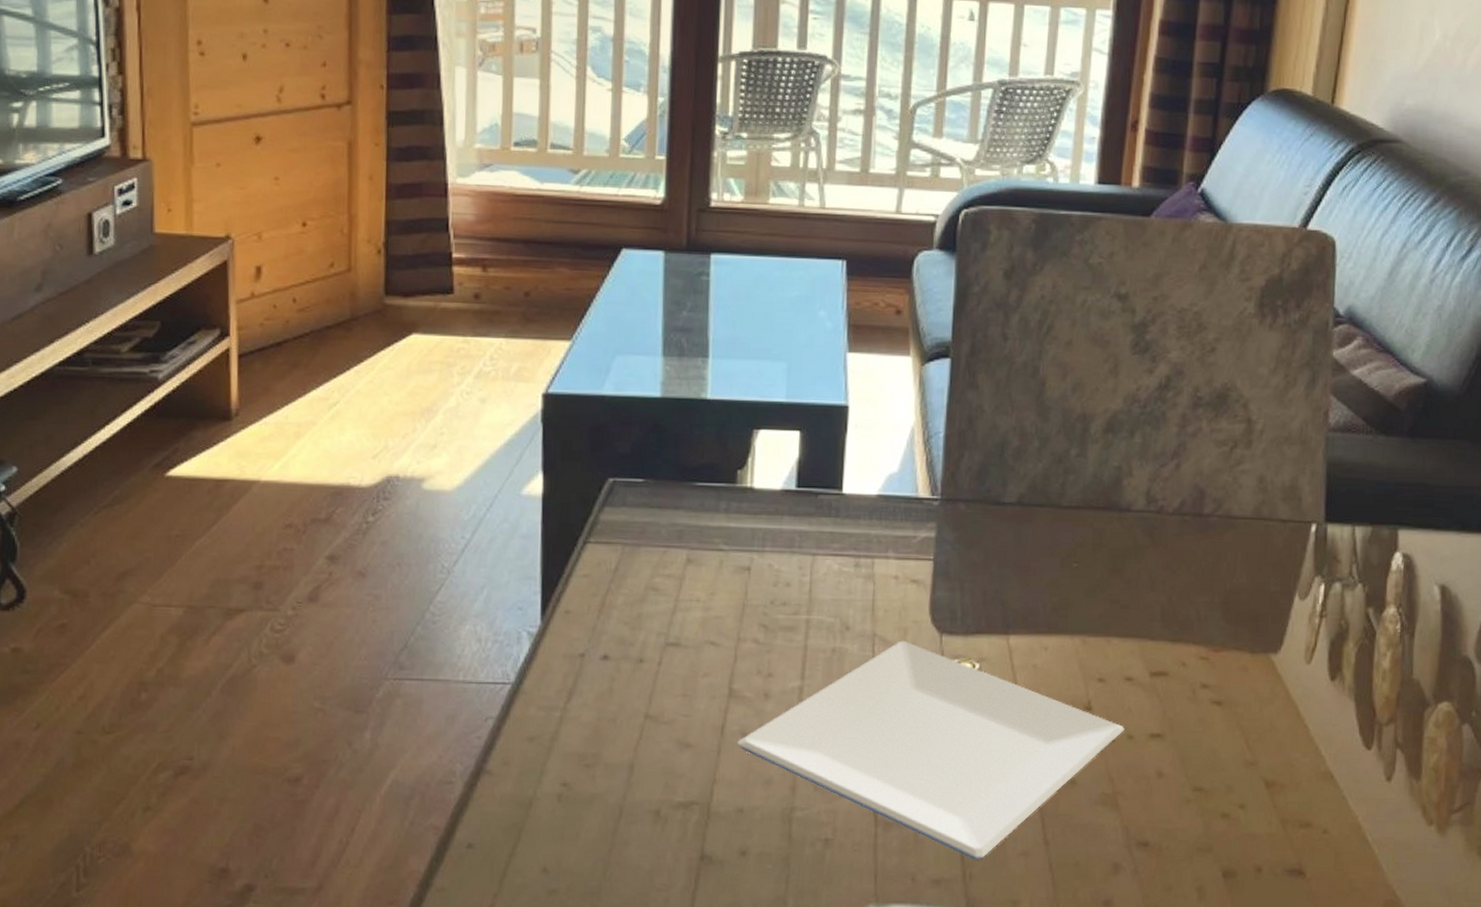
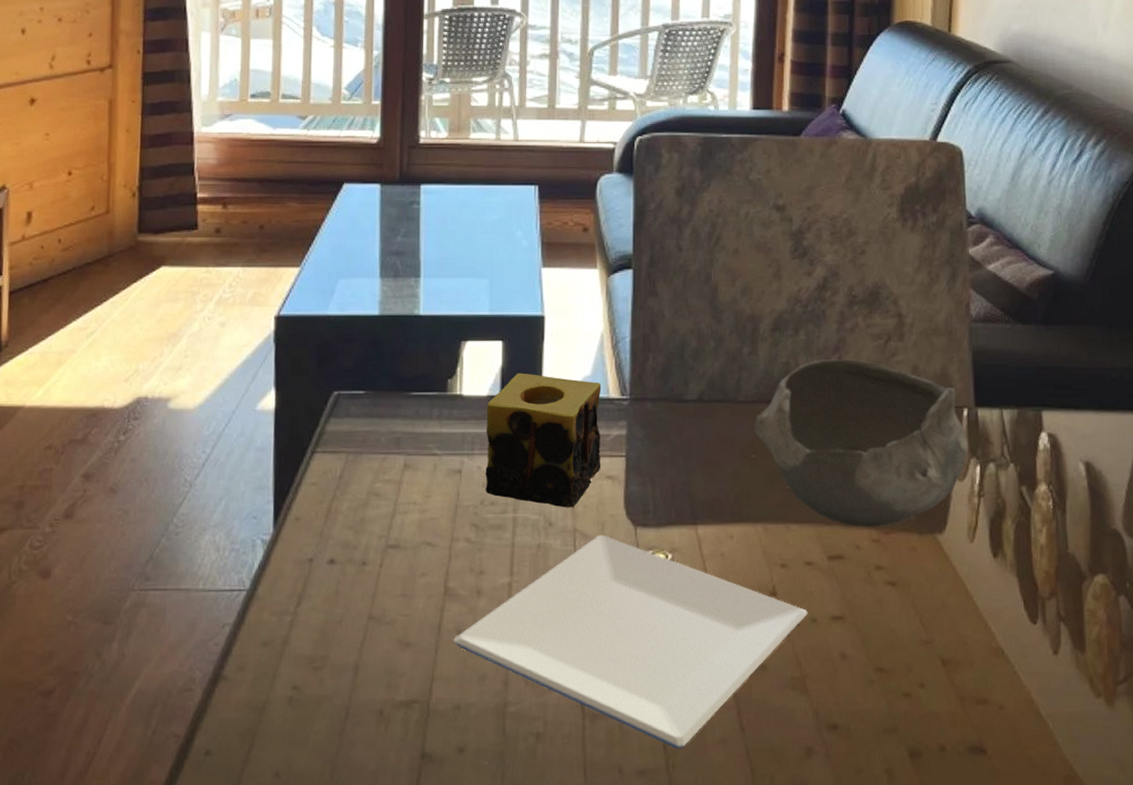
candle: none [776,466,910,612] -> present [485,373,602,508]
bowl: none [1077,465,1314,645] -> present [754,359,969,528]

